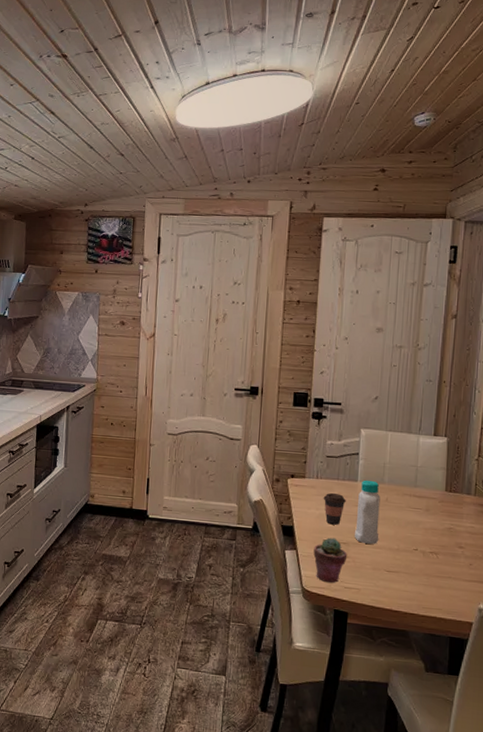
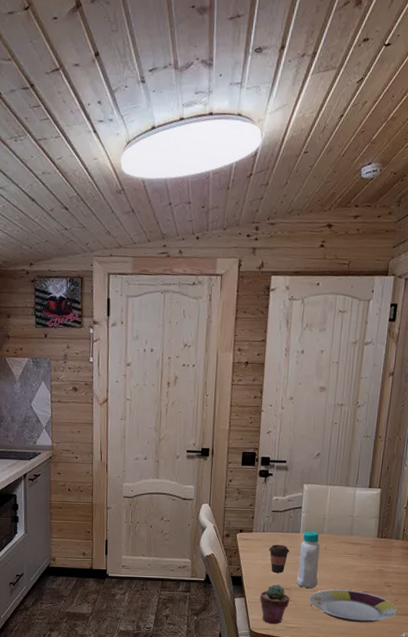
plate: none [368,547,473,589] -> present [308,589,398,623]

